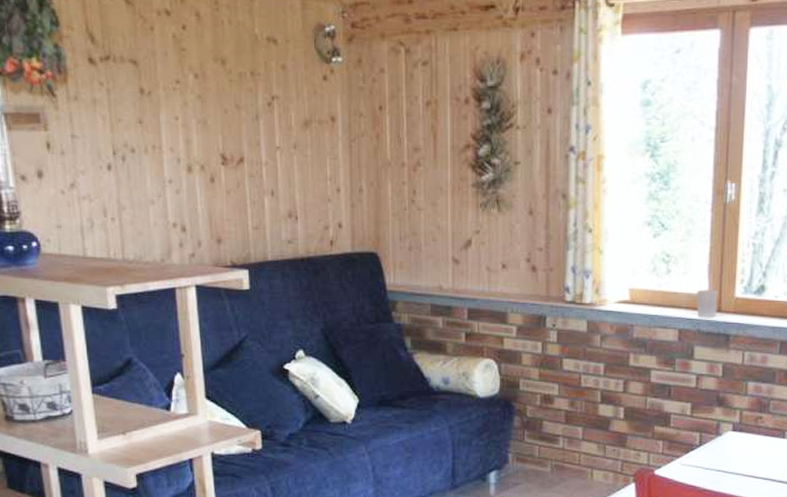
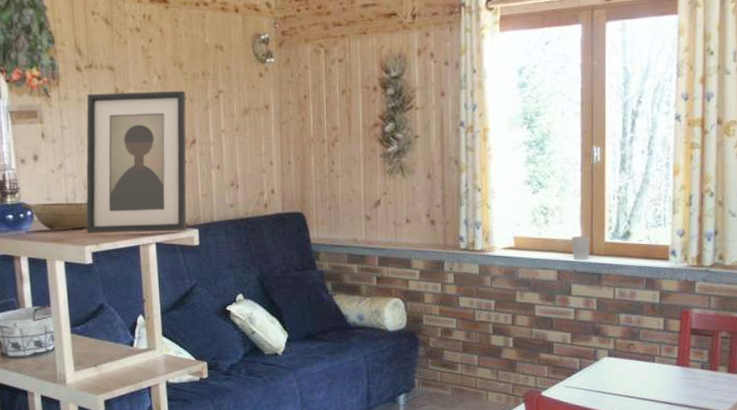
decorative bowl: none [24,231,109,268] -> present [22,202,88,231]
picture frame: none [104,93,234,272] -> present [86,90,187,234]

